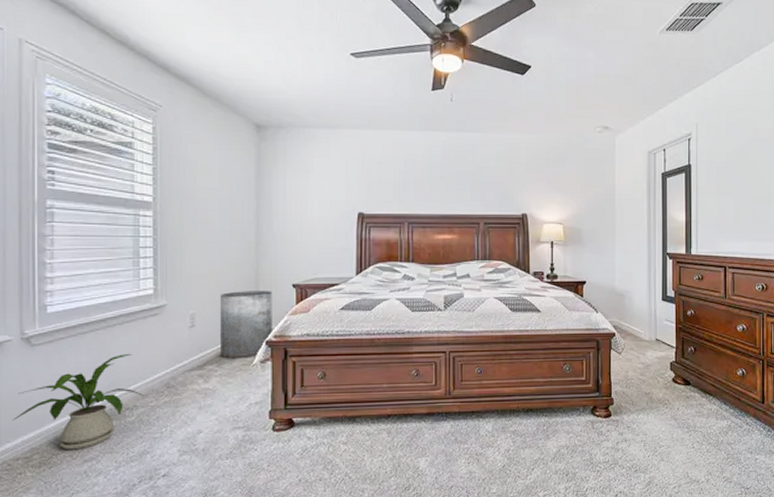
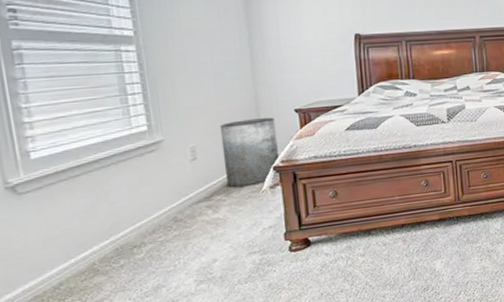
house plant: present [12,354,145,450] -> none [8,193,152,294]

